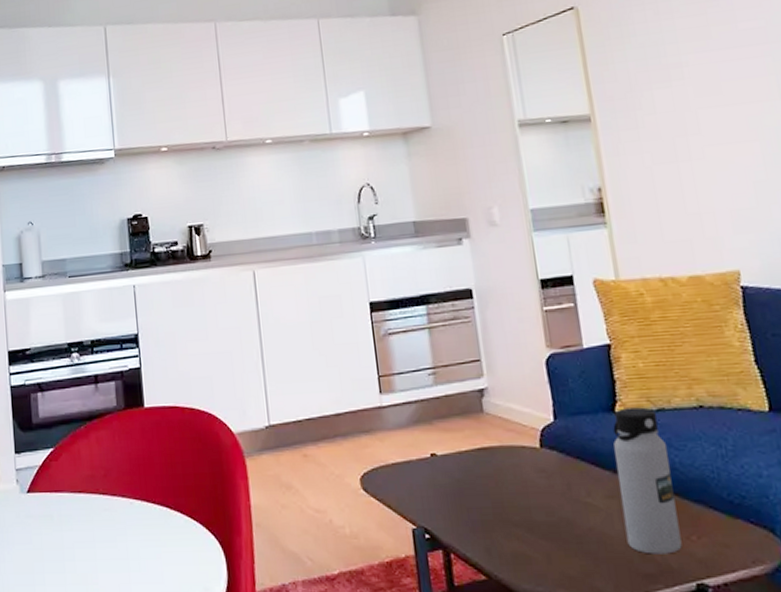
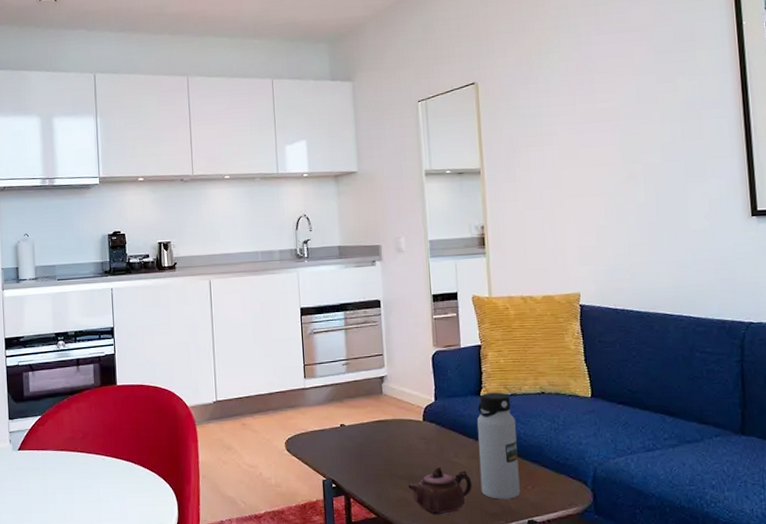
teapot: none [526,509,615,577] -> present [408,466,472,515]

